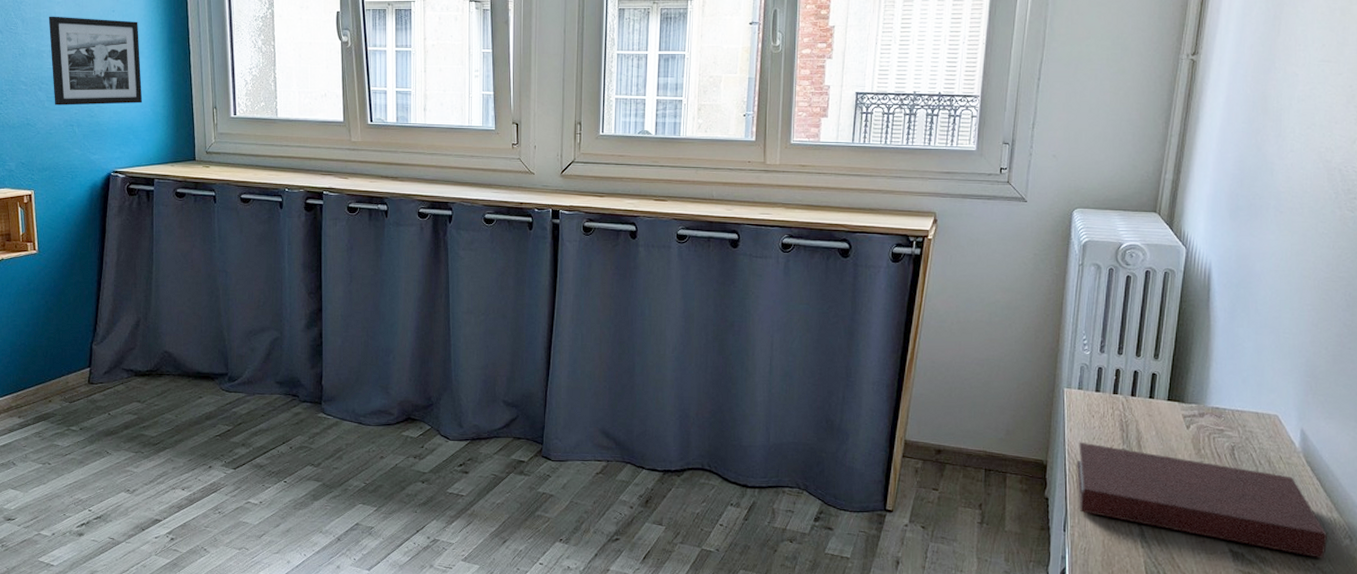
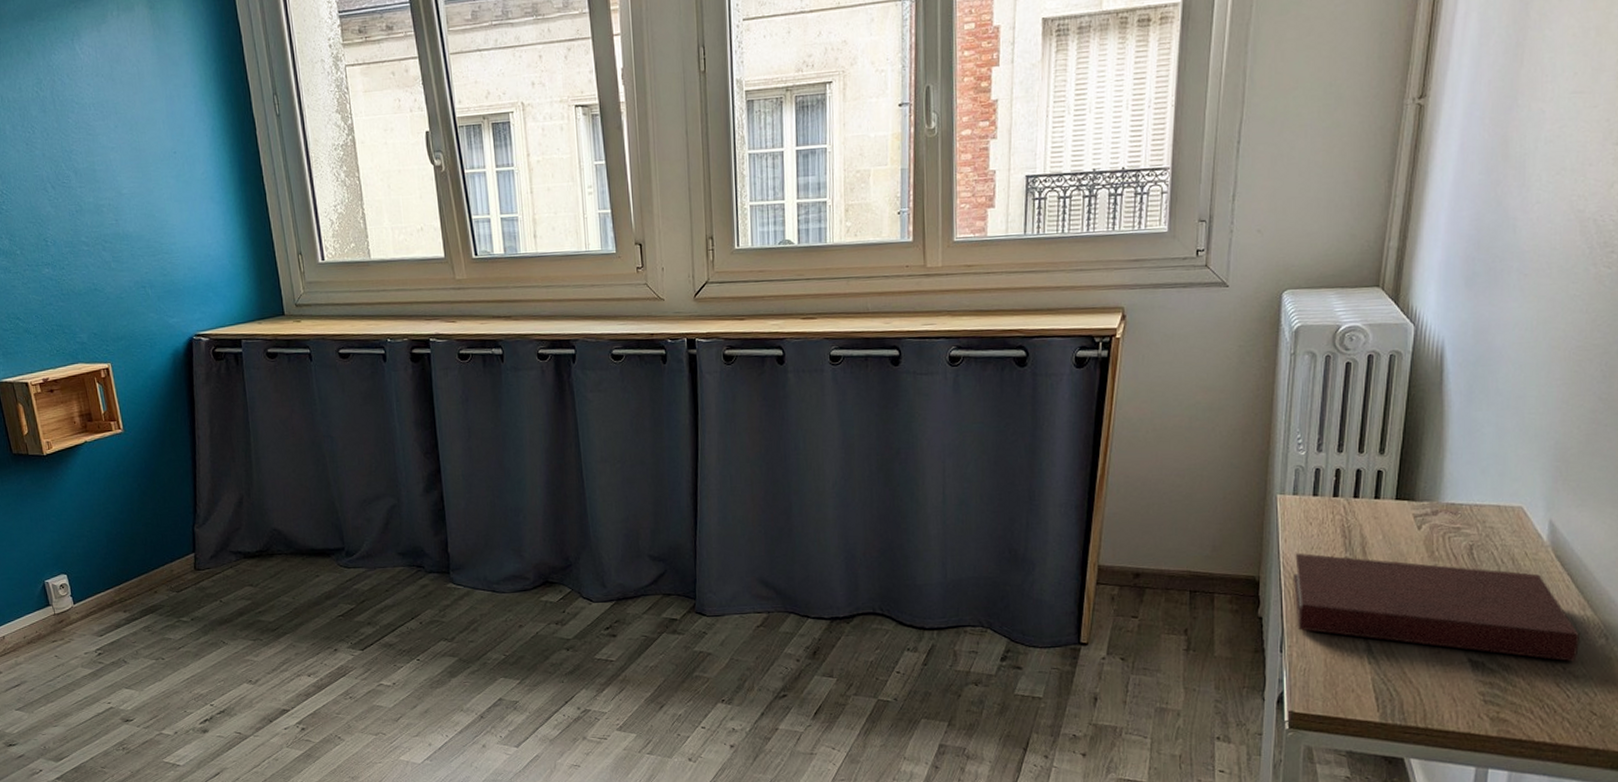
picture frame: present [48,16,143,106] -> none [103,162,219,266]

